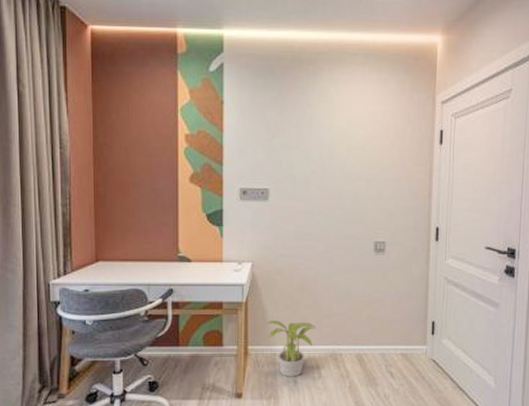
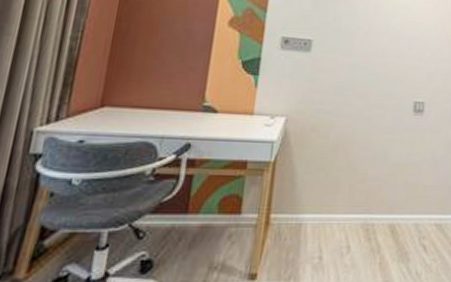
potted plant: present [266,321,316,377] -> none [294,184,349,252]

